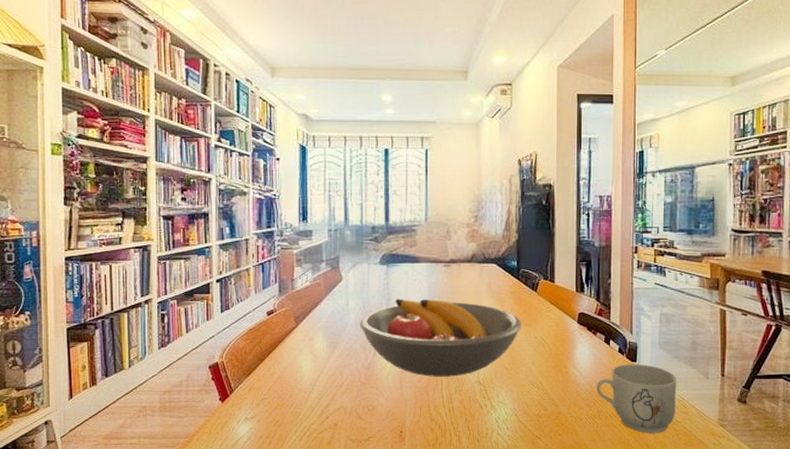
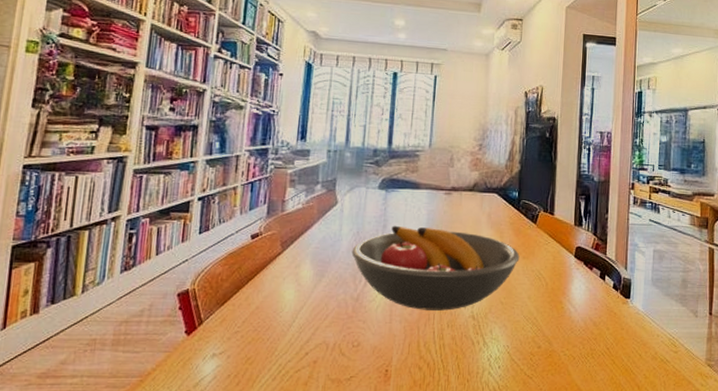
mug: present [596,364,677,433] -> none [590,301,668,373]

